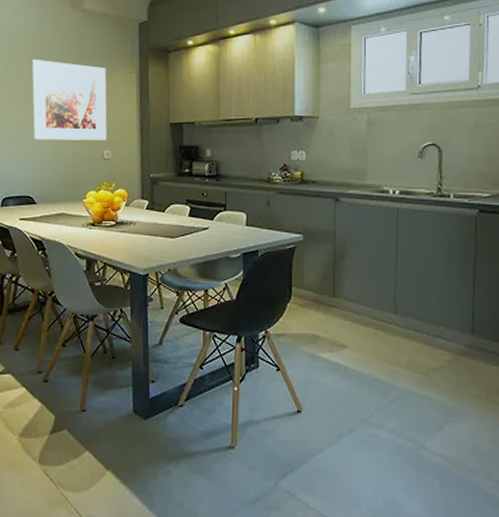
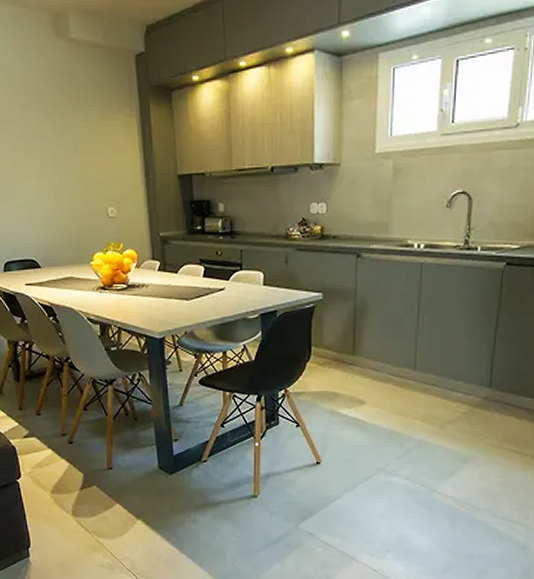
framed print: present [31,60,107,140] -> none [16,102,110,198]

